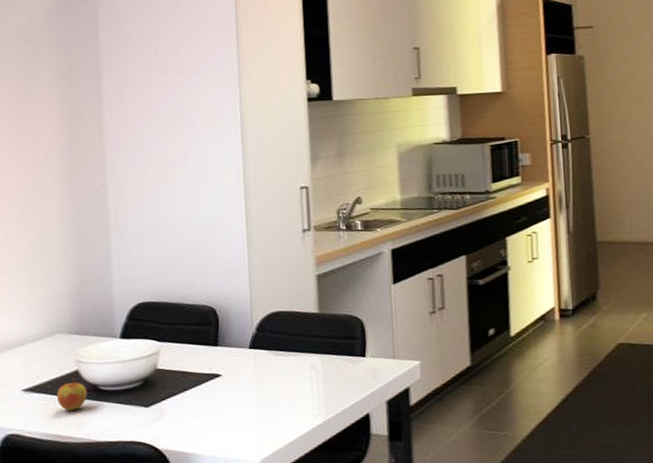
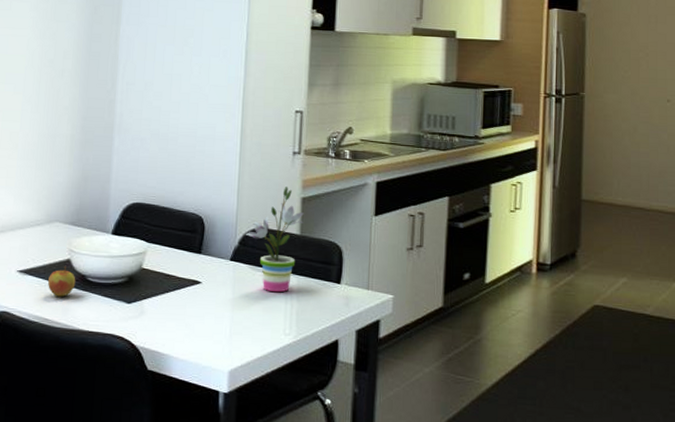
potted plant: none [262,266,321,375] -> present [245,187,304,293]

